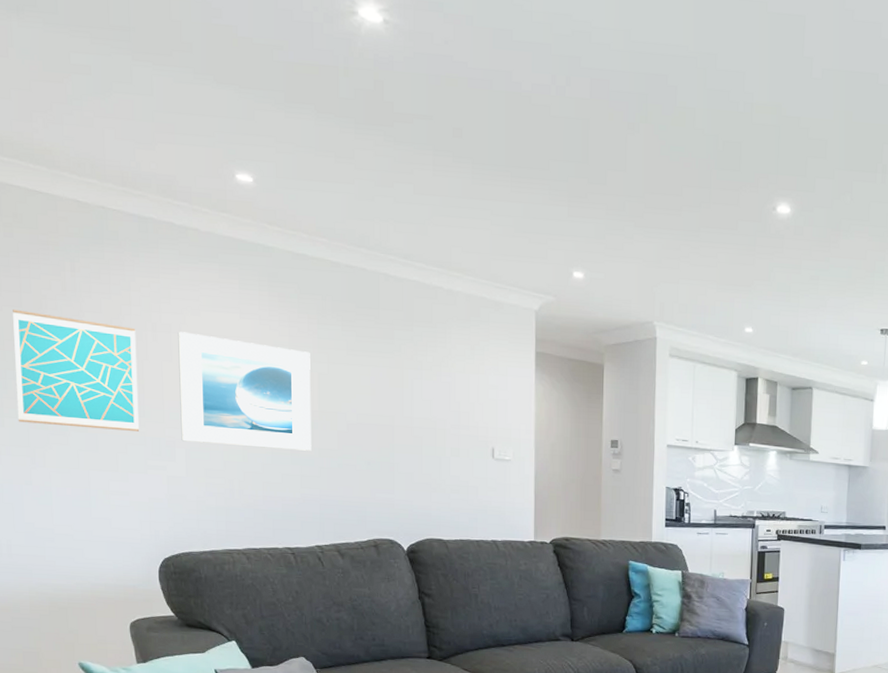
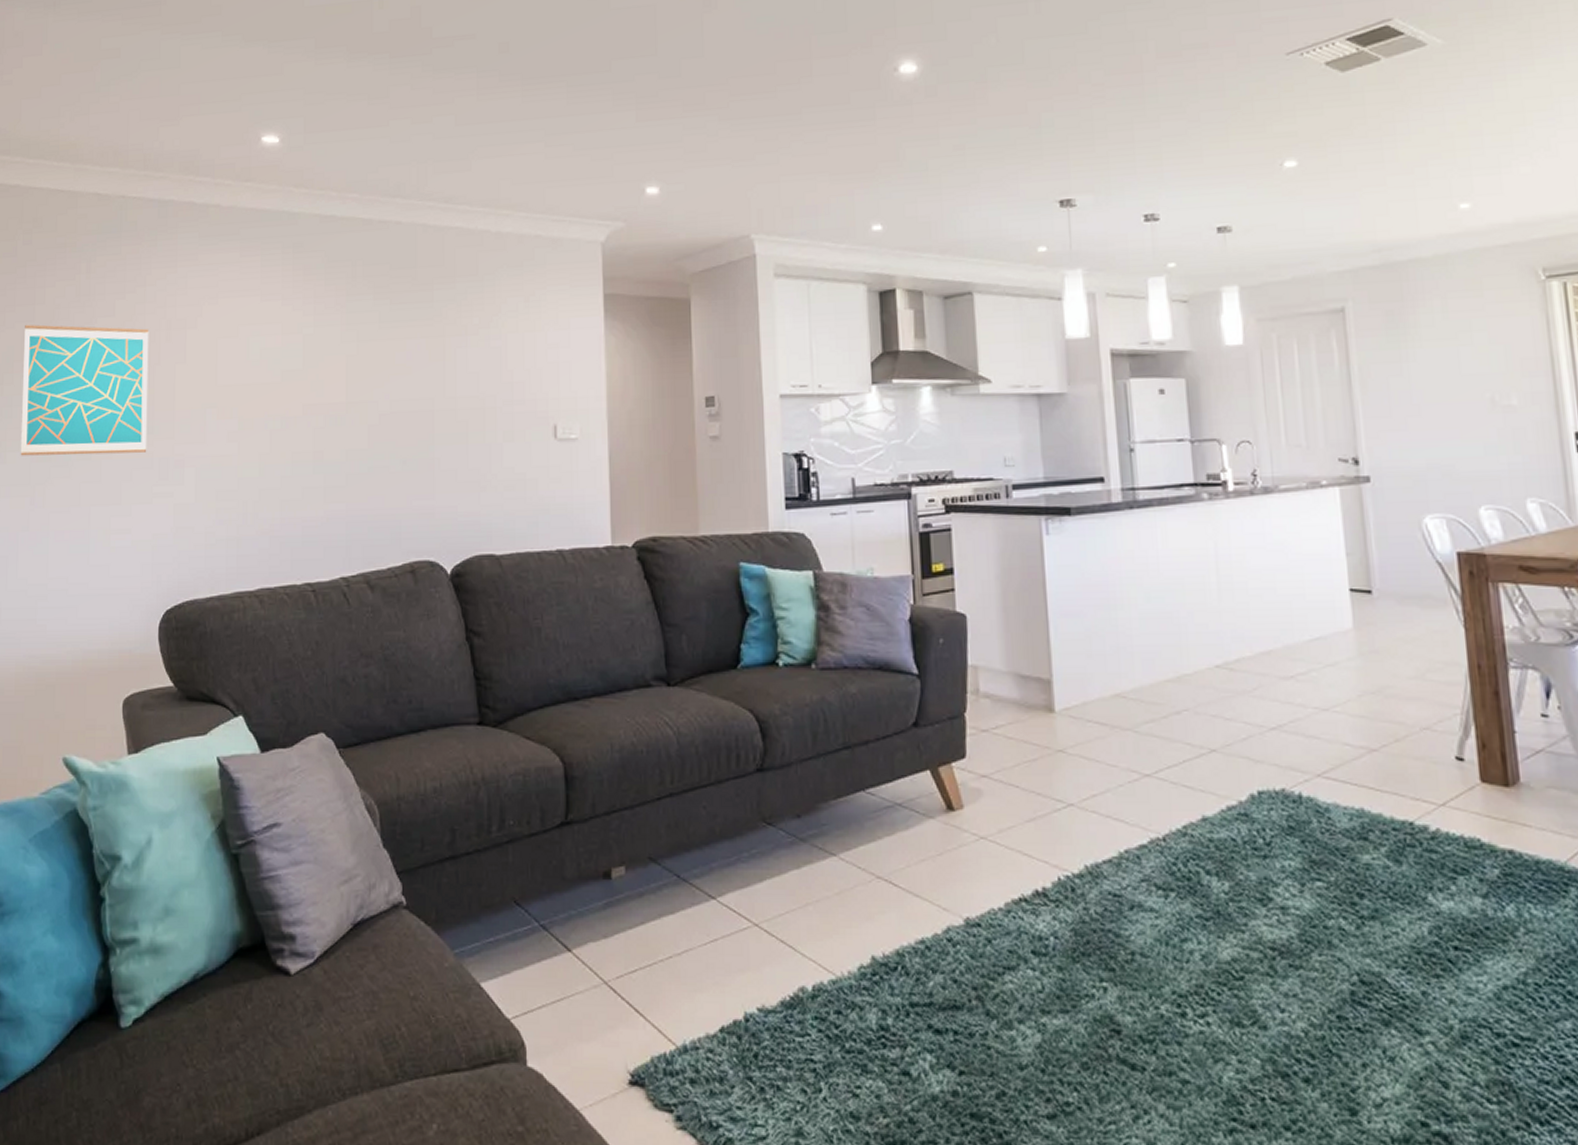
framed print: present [178,331,312,451] -> none [191,325,338,459]

